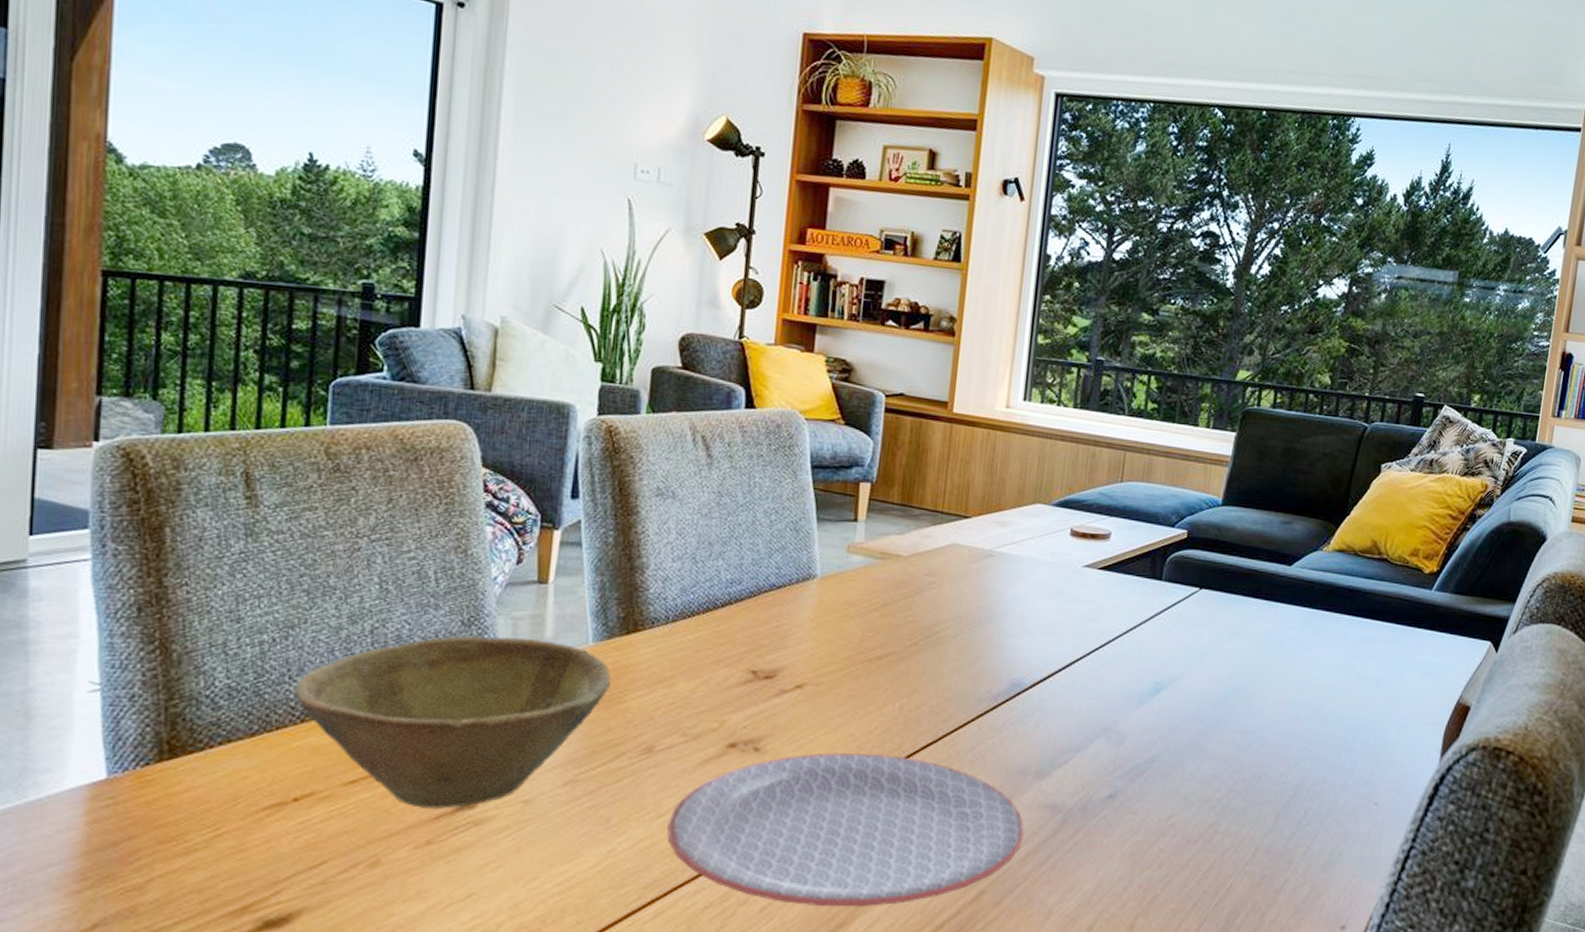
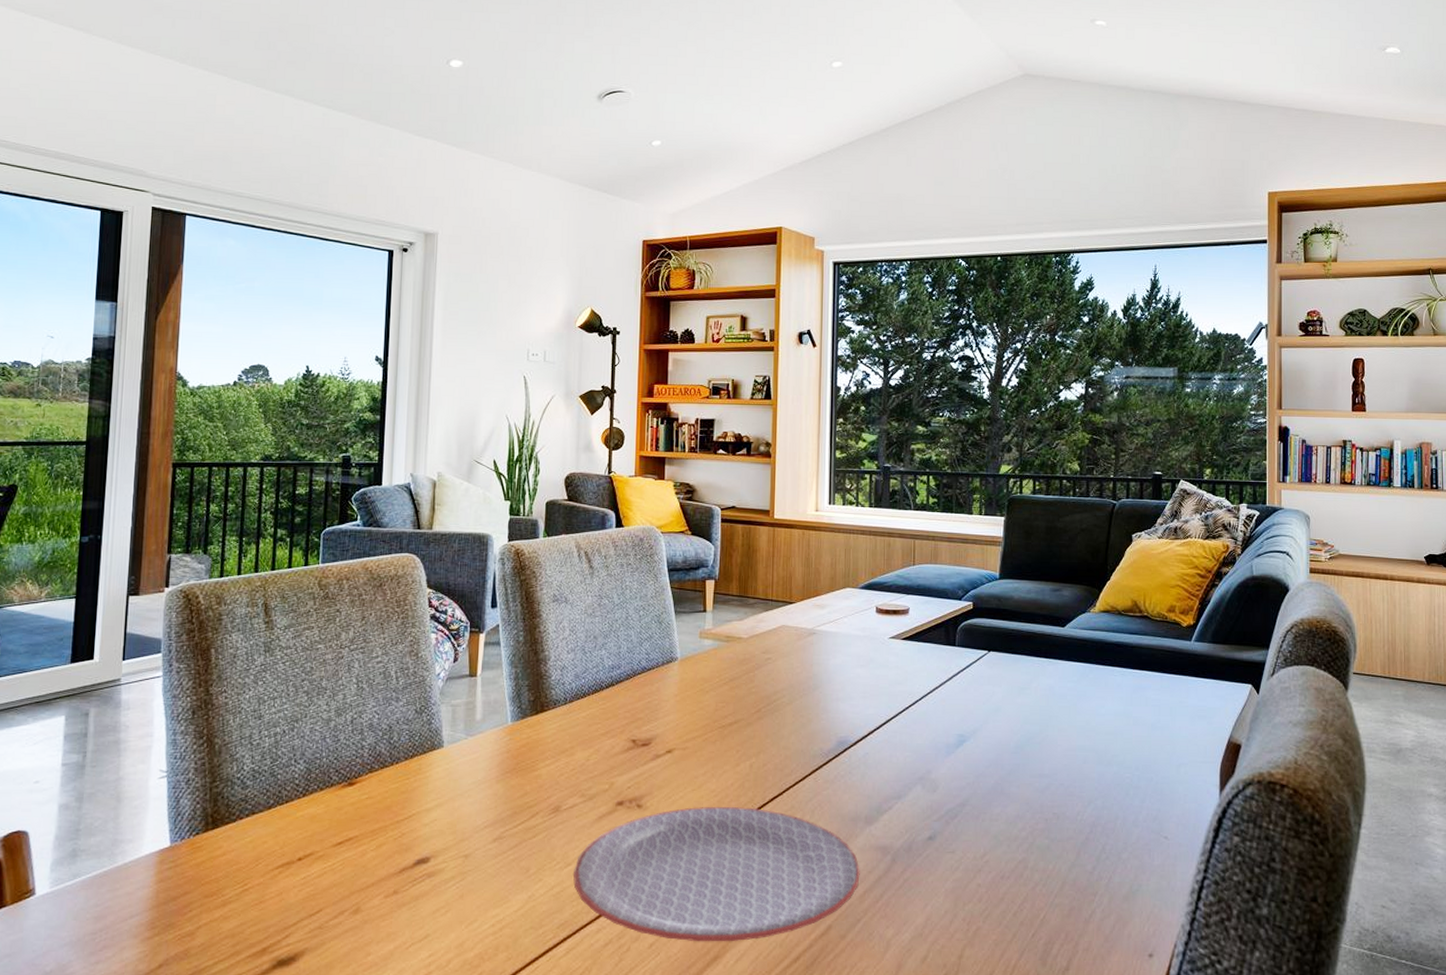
bowl: present [293,636,612,810] -> none [297,721,526,865]

